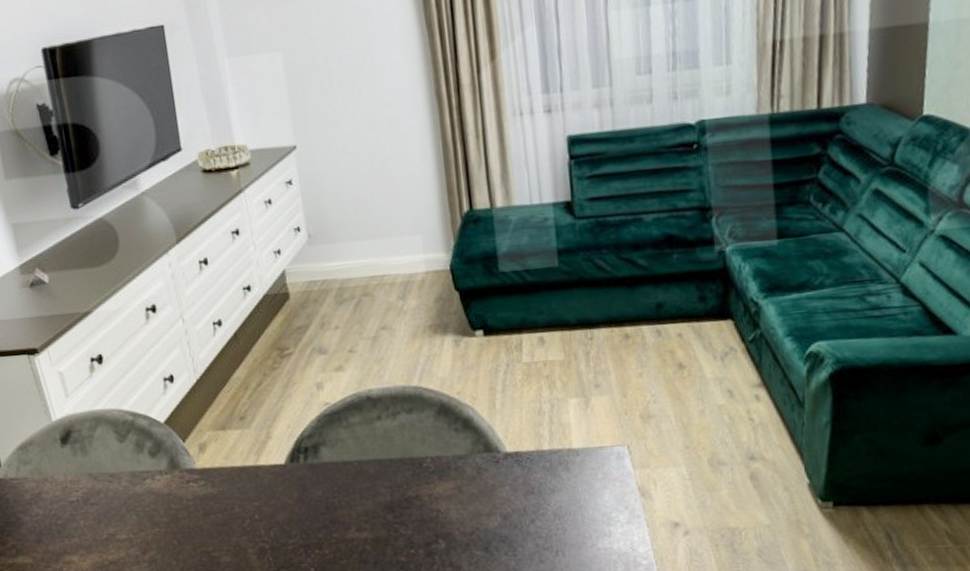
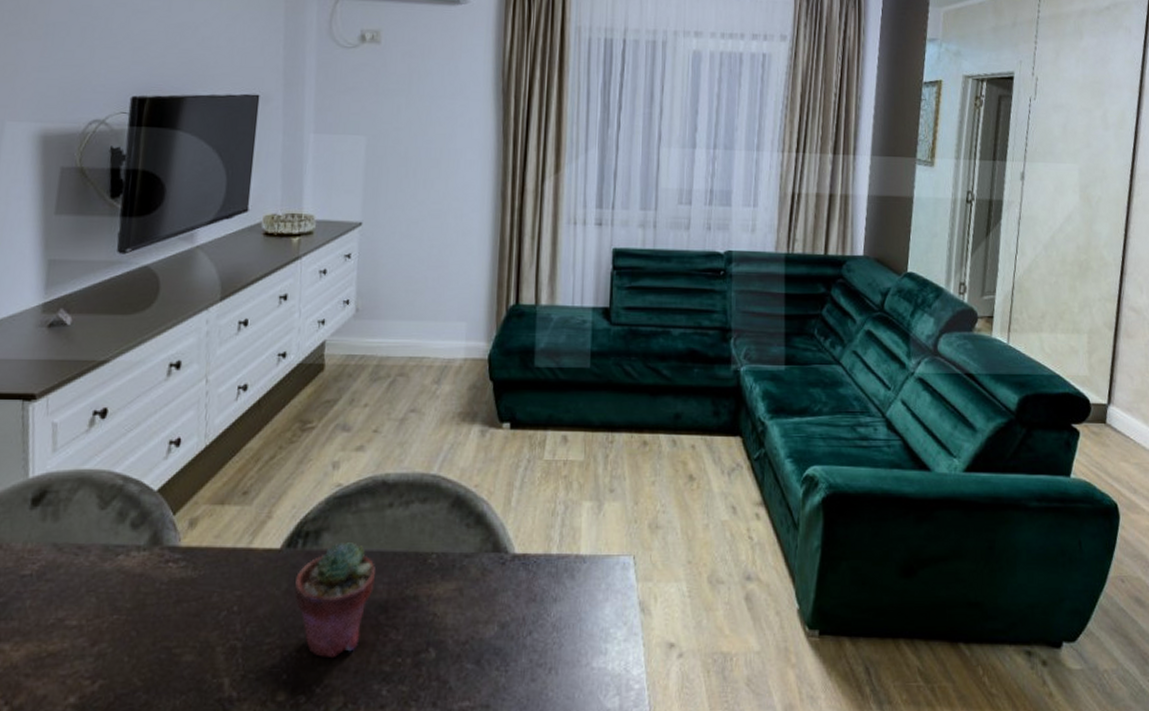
potted succulent: none [303,453,378,553] -> present [293,542,377,659]

